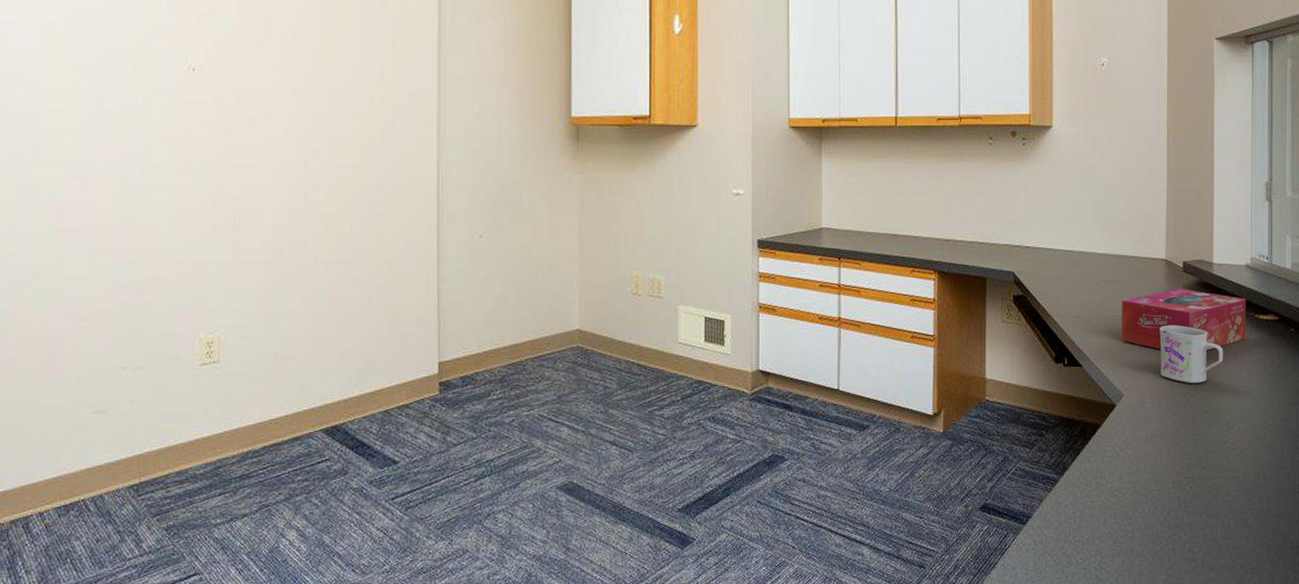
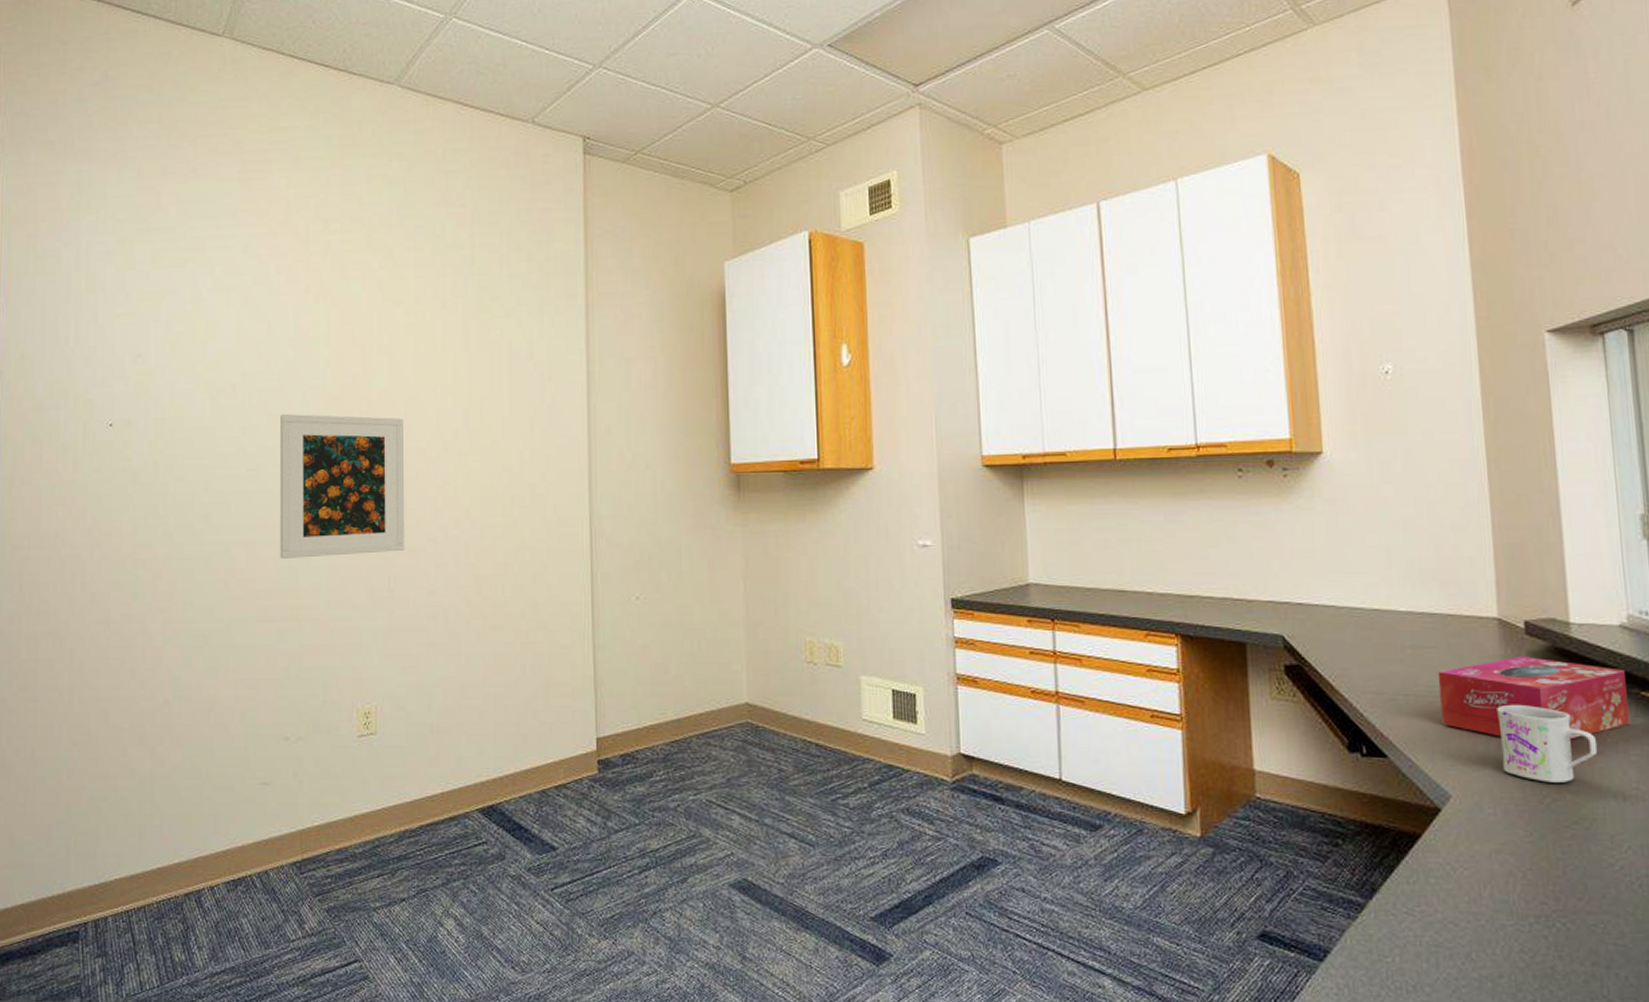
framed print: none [117,49,252,193] -> present [280,413,405,558]

